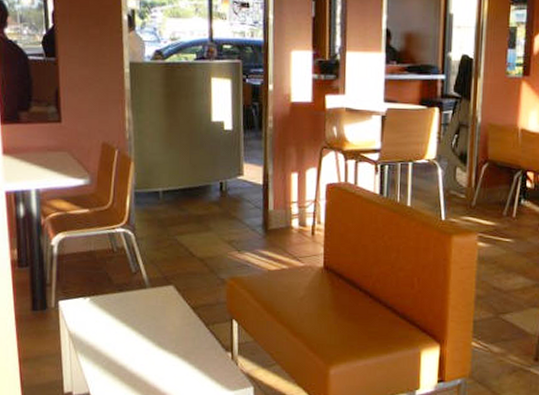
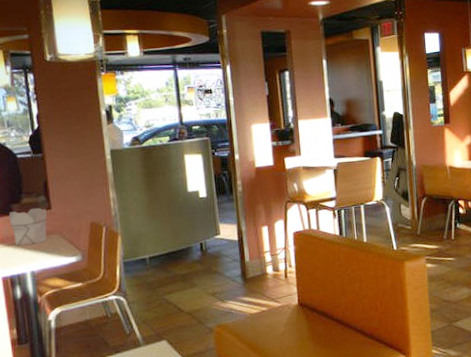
takeout container: none [16,118,56,161] -> present [9,207,47,247]

